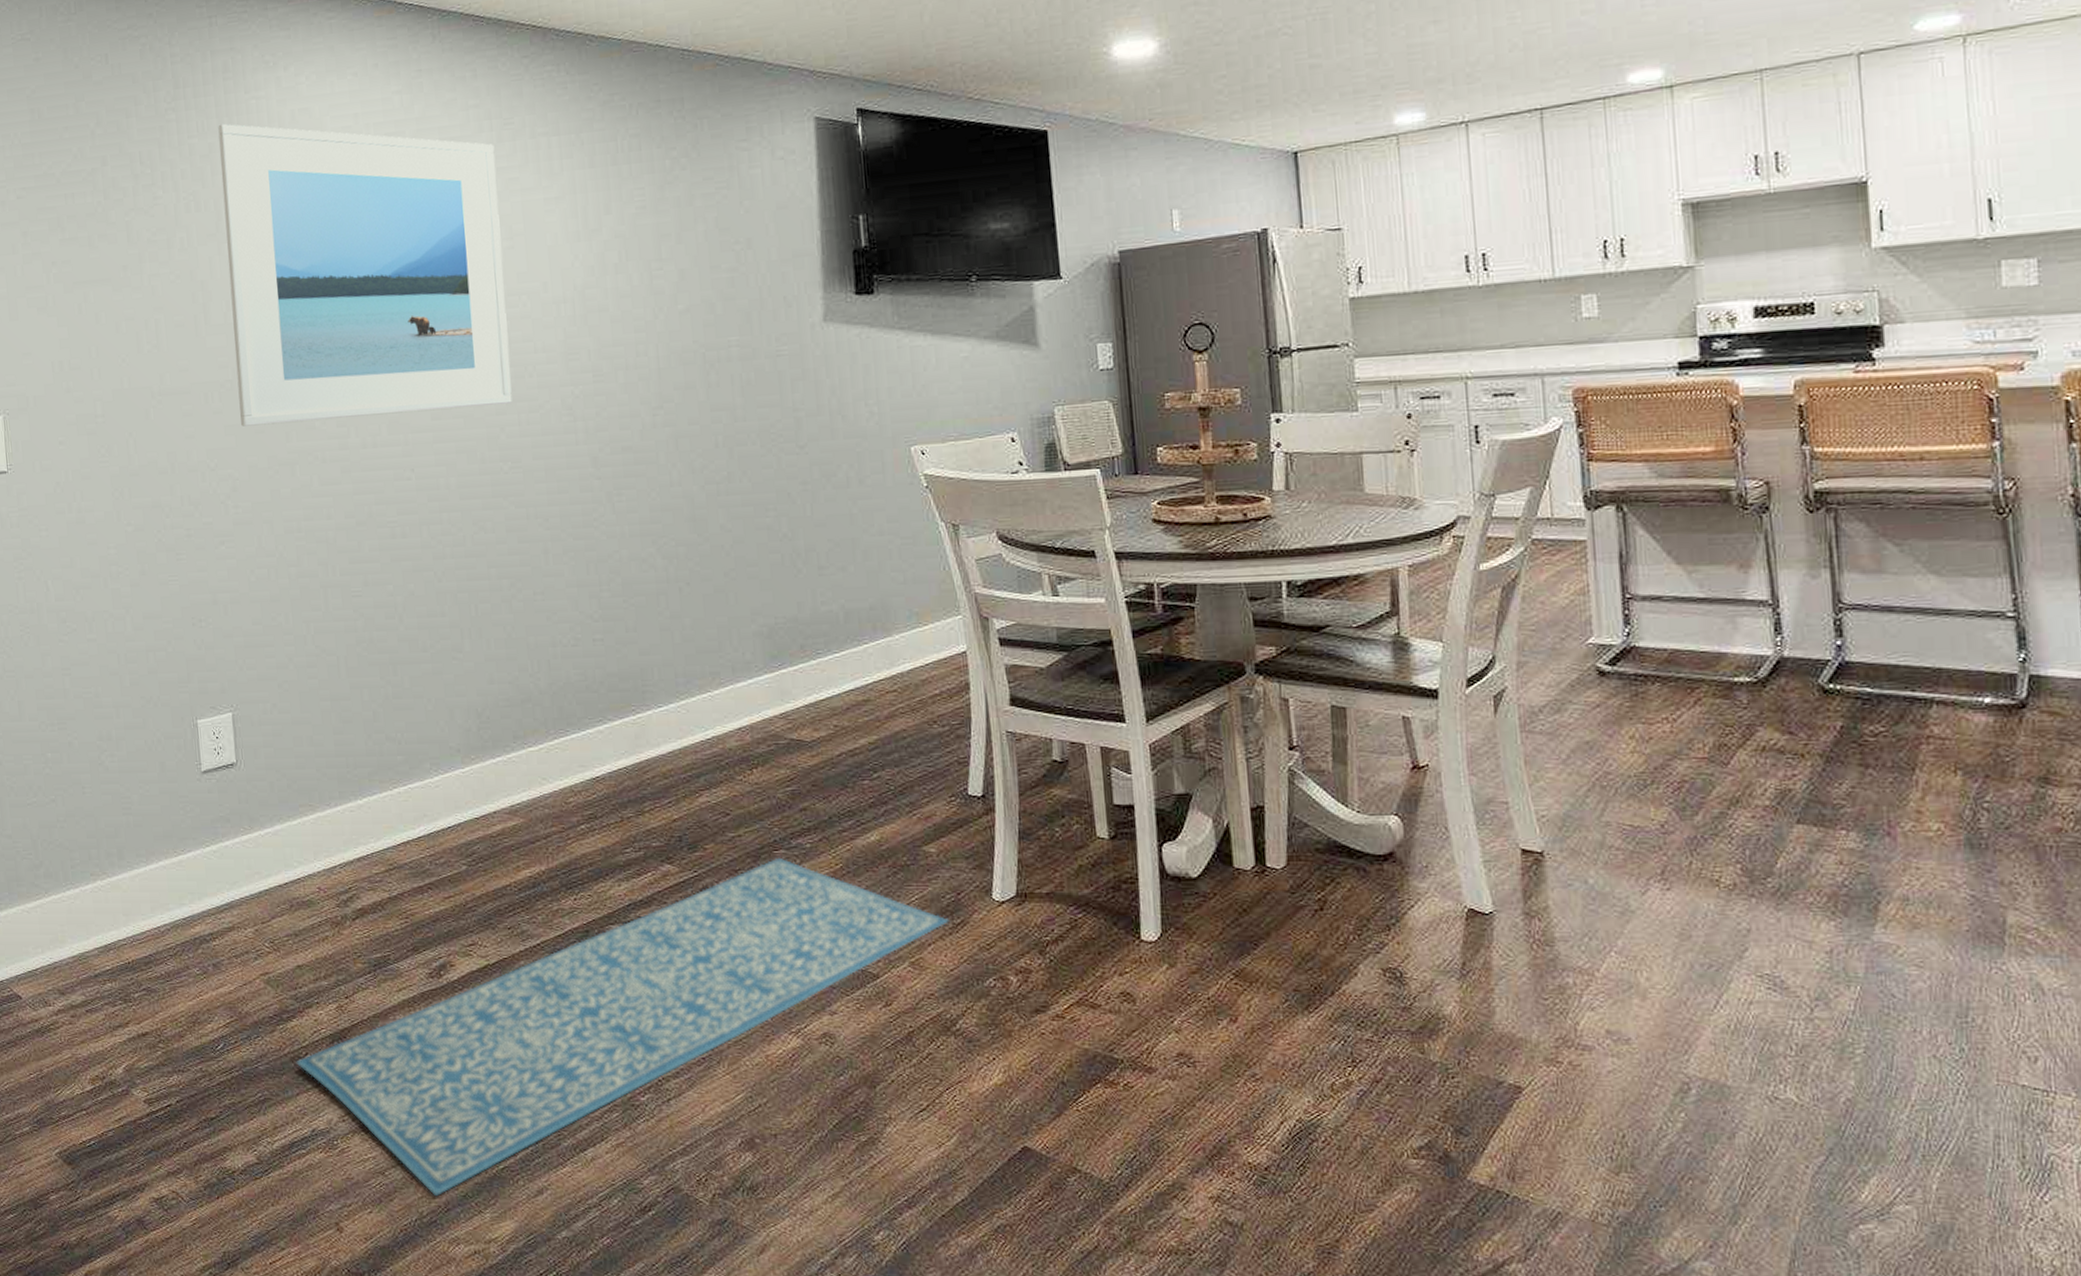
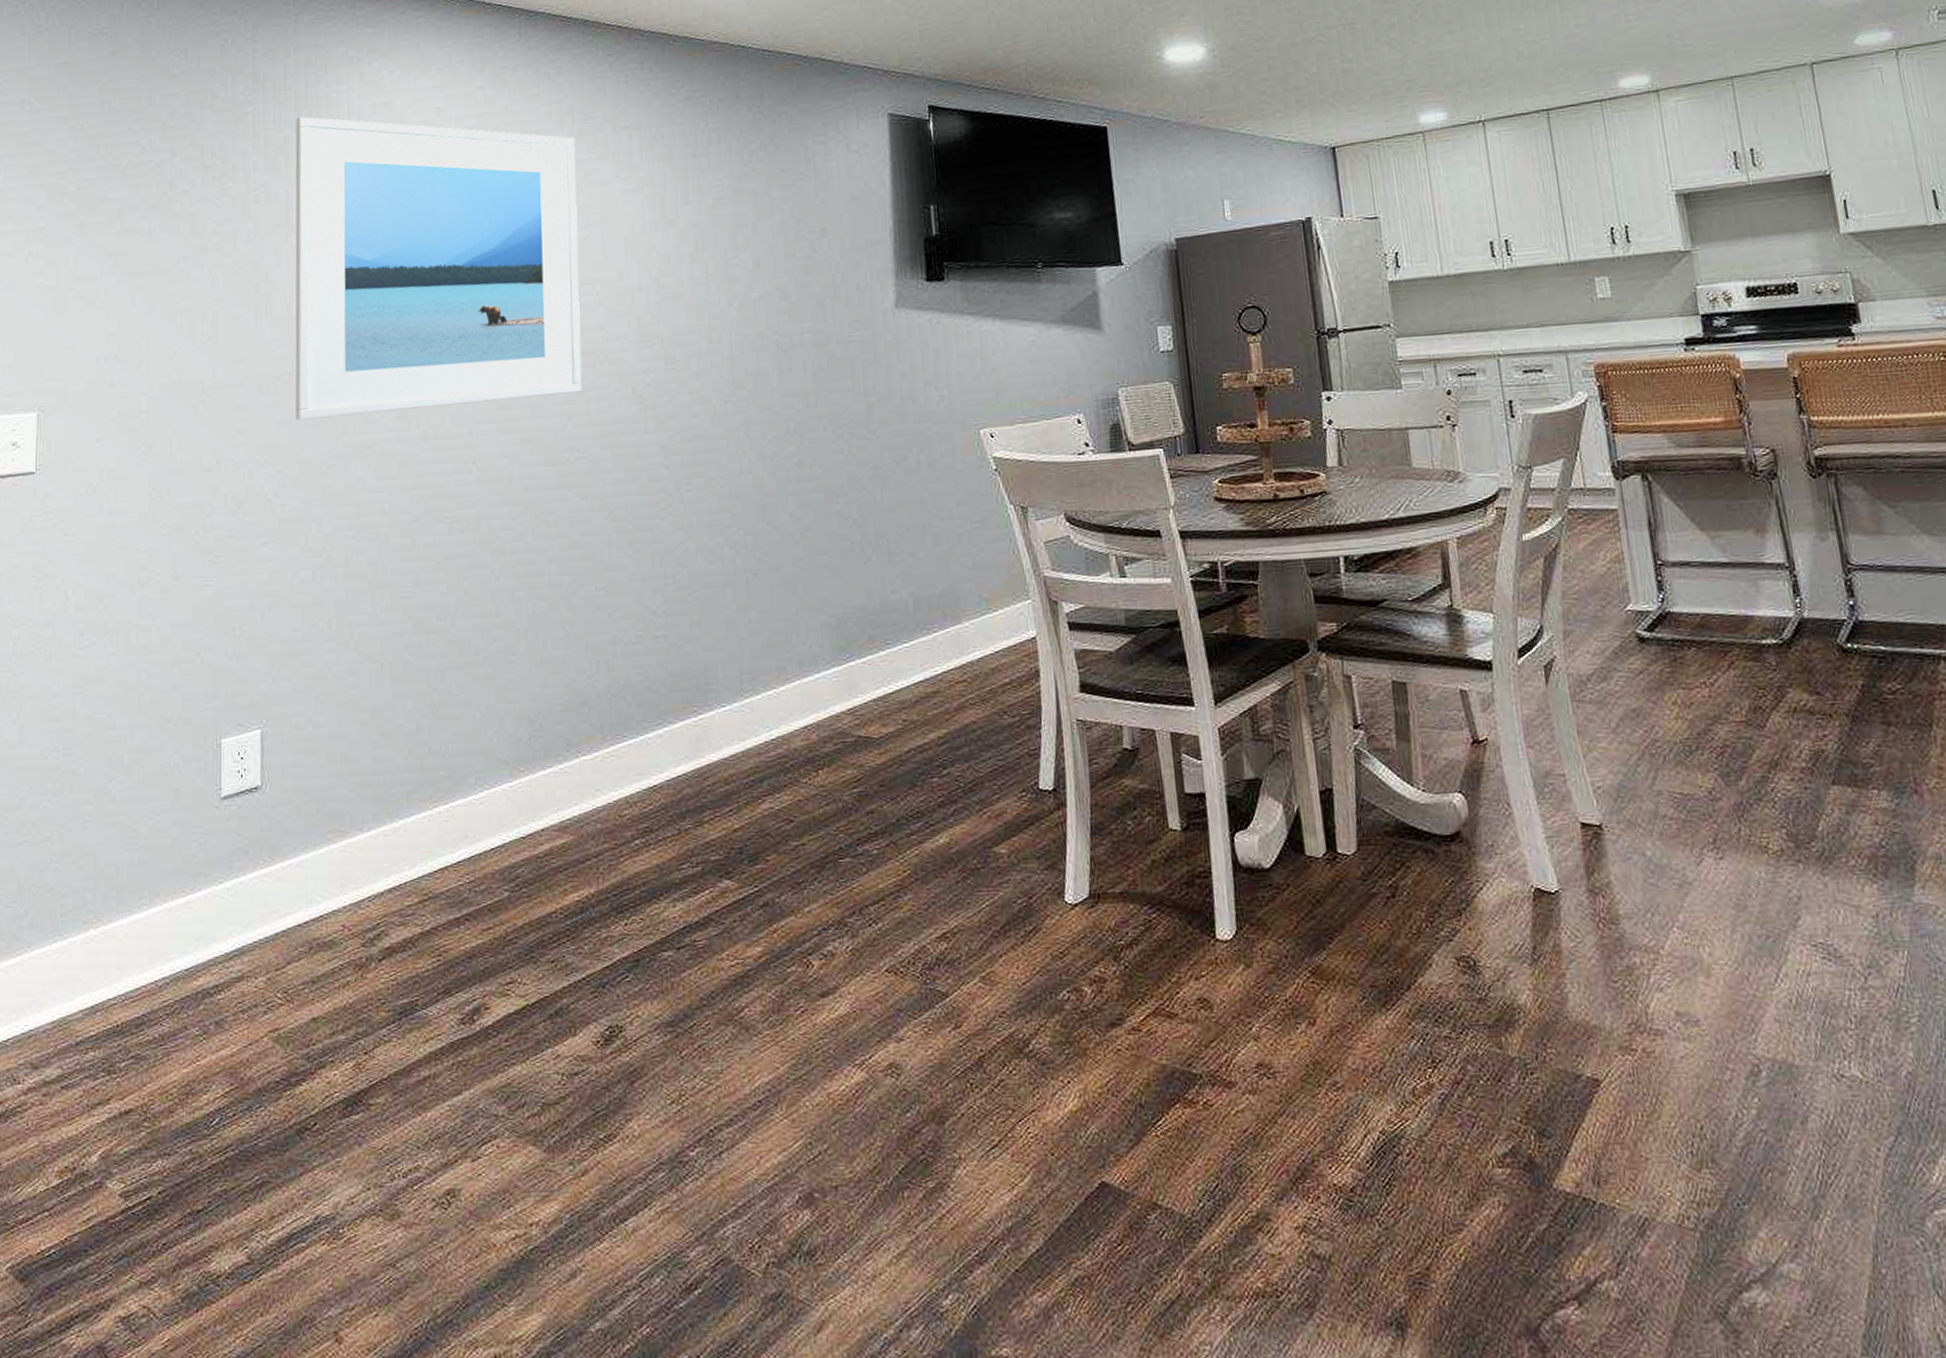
rug: present [296,857,950,1197] -> none [302,866,1021,1290]

